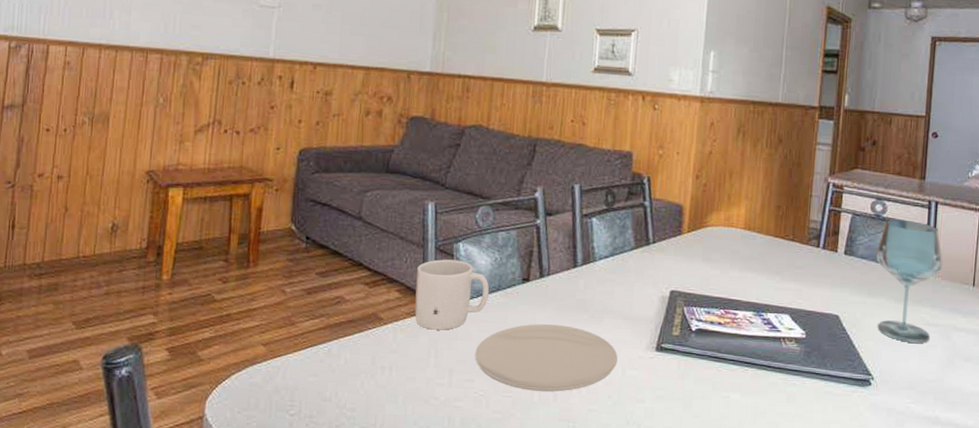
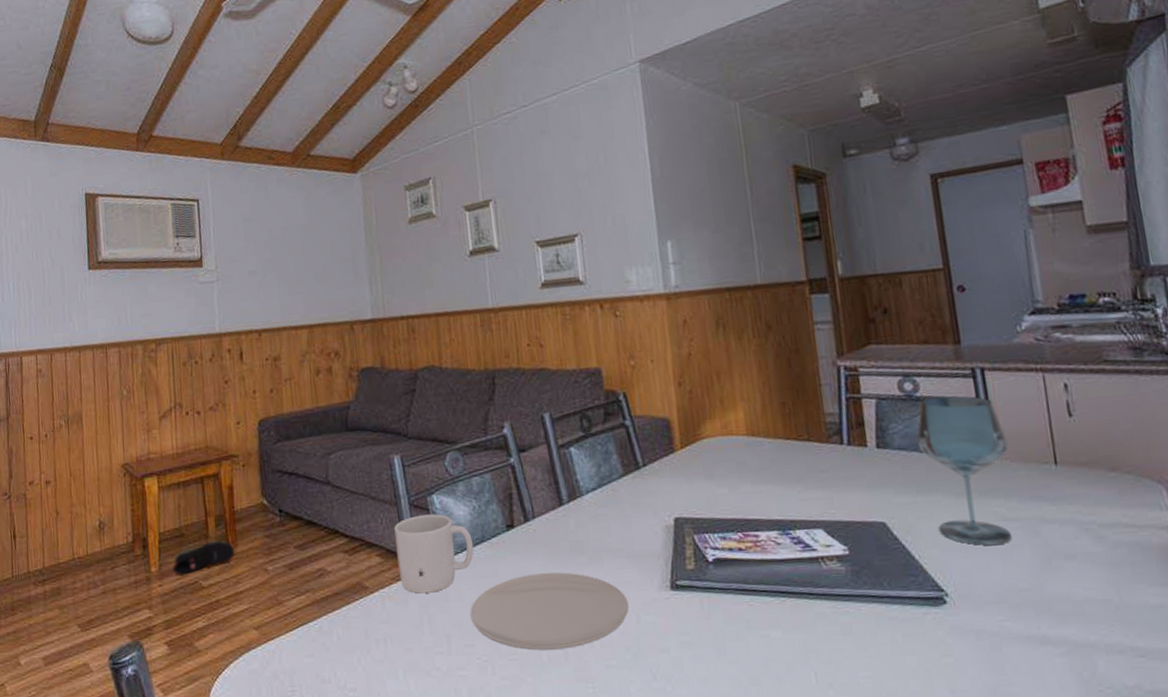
shoe: none [185,257,255,286] -> present [172,540,236,574]

